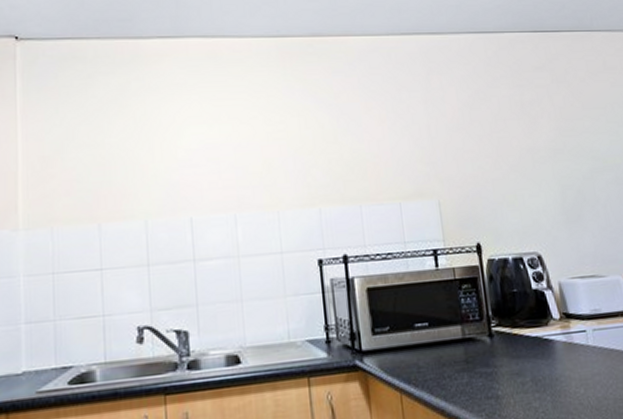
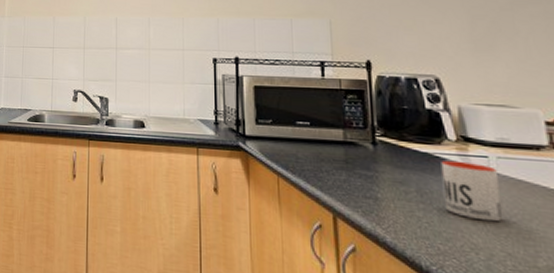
mug: none [549,339,603,398] -> present [441,160,504,222]

